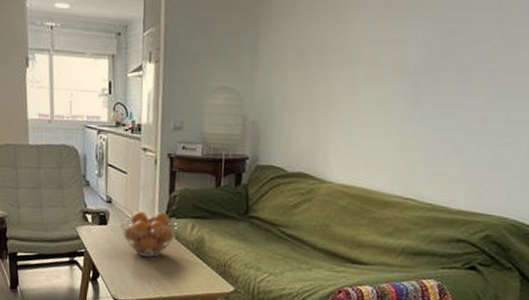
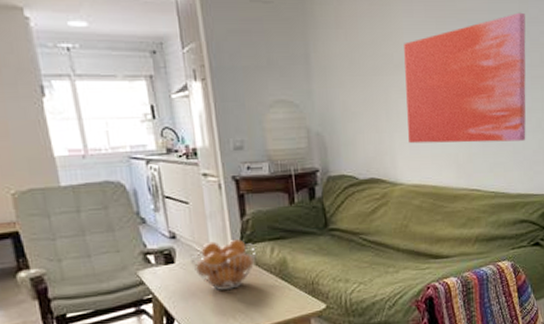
wall art: none [345,10,505,153] -> present [404,12,526,144]

